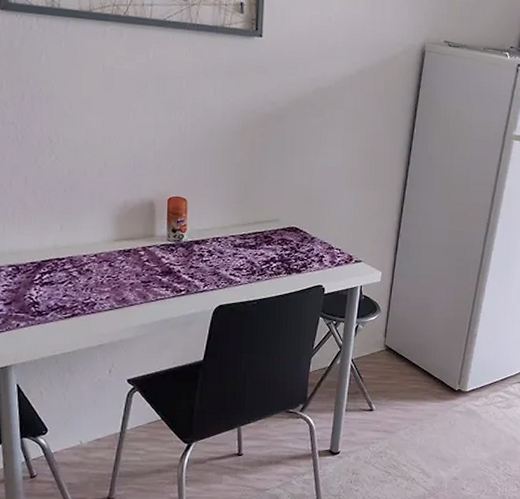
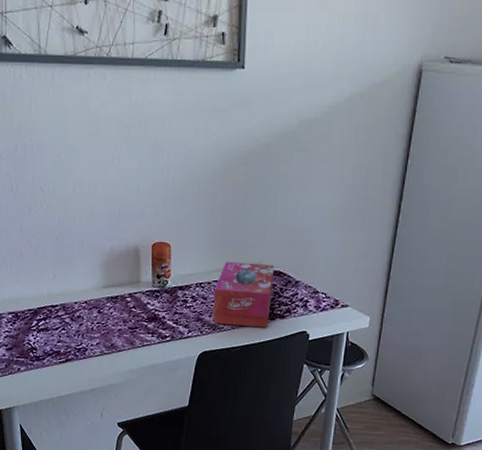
tissue box: none [229,218,291,282] -> present [213,262,275,328]

